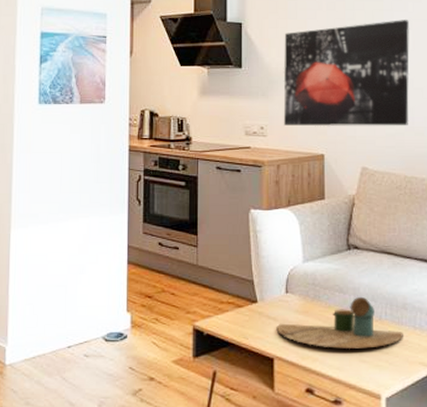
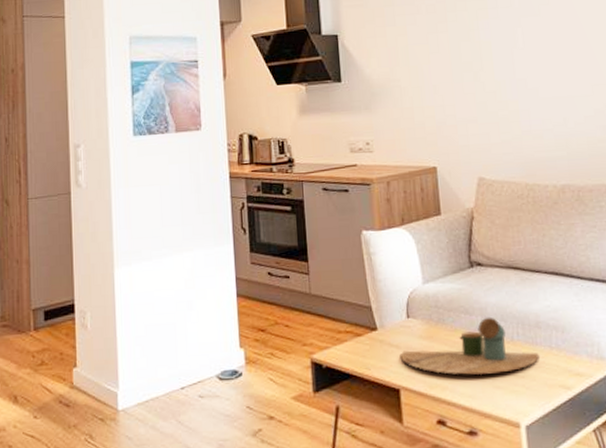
wall art: present [283,20,409,127] -> none [383,16,525,139]

